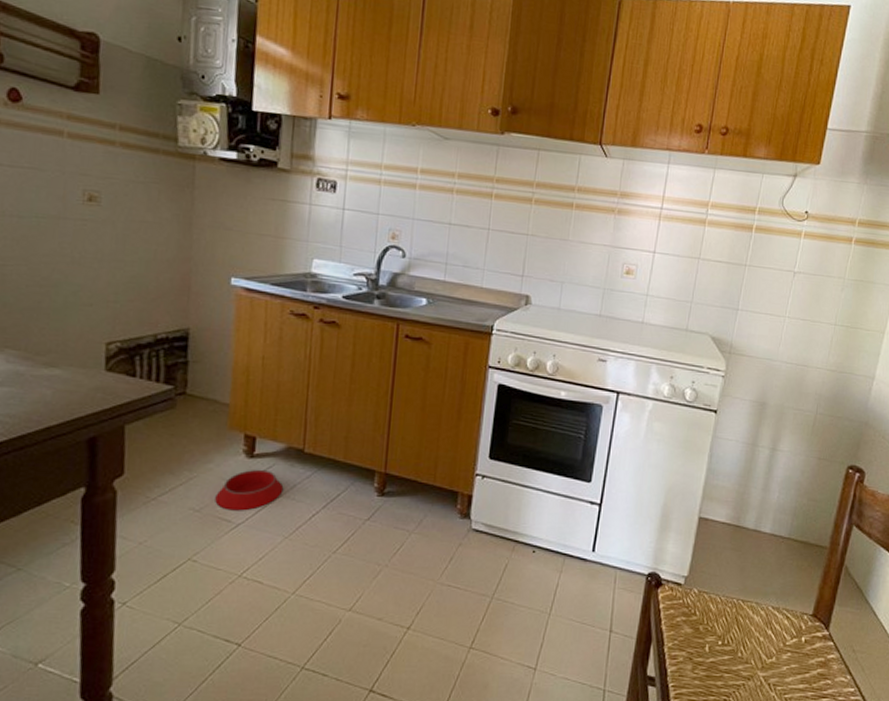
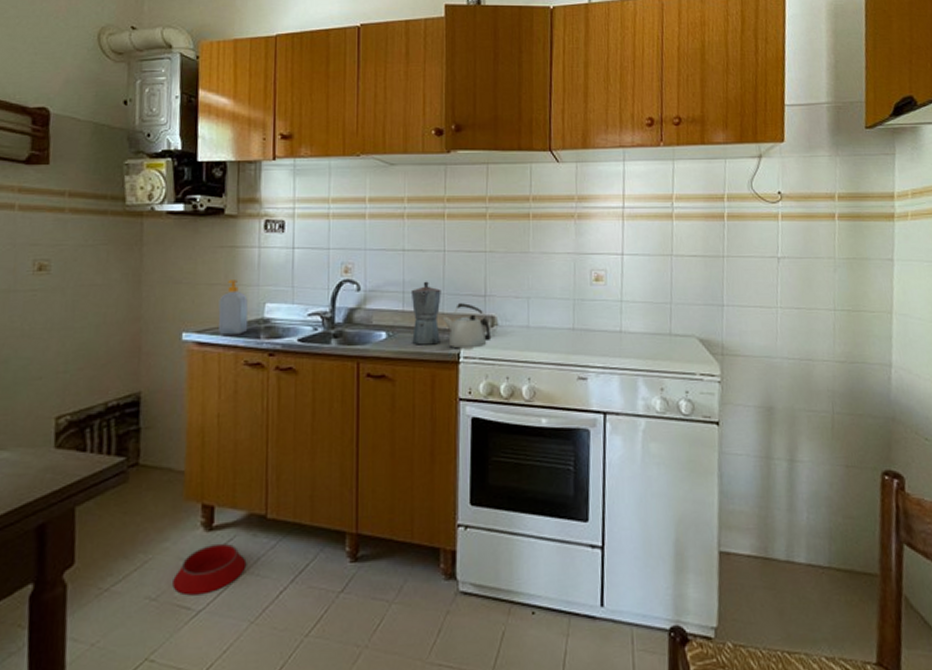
soap bottle: none [266,232,297,286] -> present [218,280,249,335]
moka pot: none [450,256,482,316] -> present [410,281,441,345]
kettle: none [480,280,524,324] -> present [442,303,492,350]

